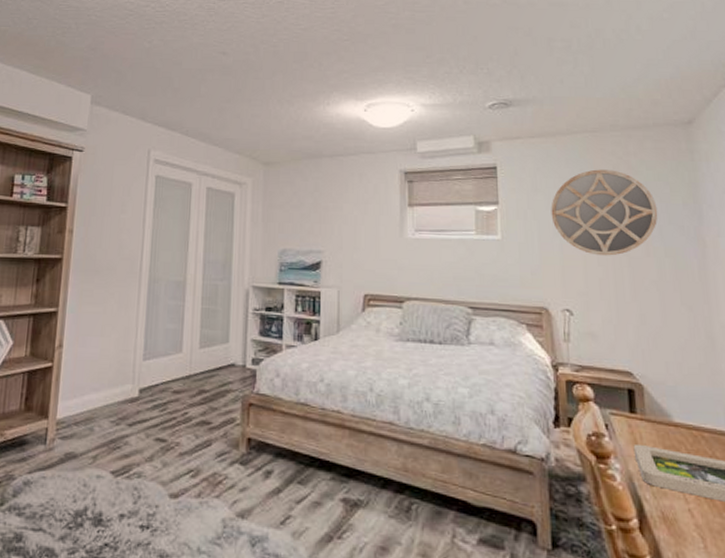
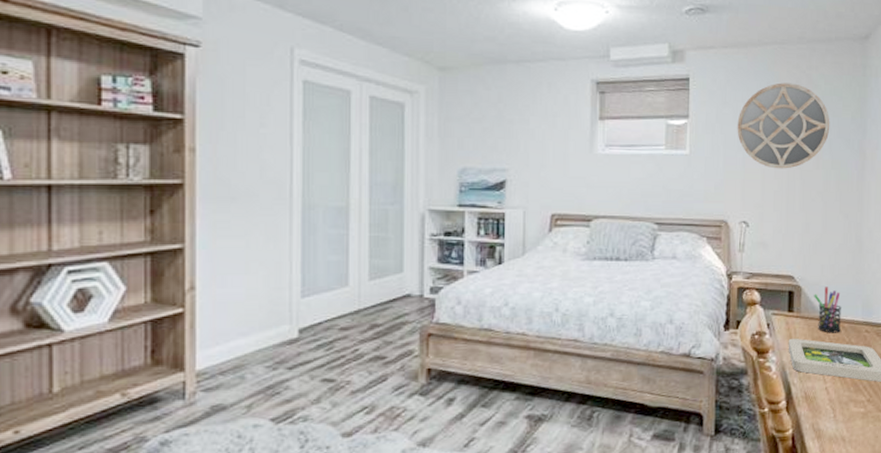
pen holder: none [660,387,700,443] -> present [814,287,841,333]

